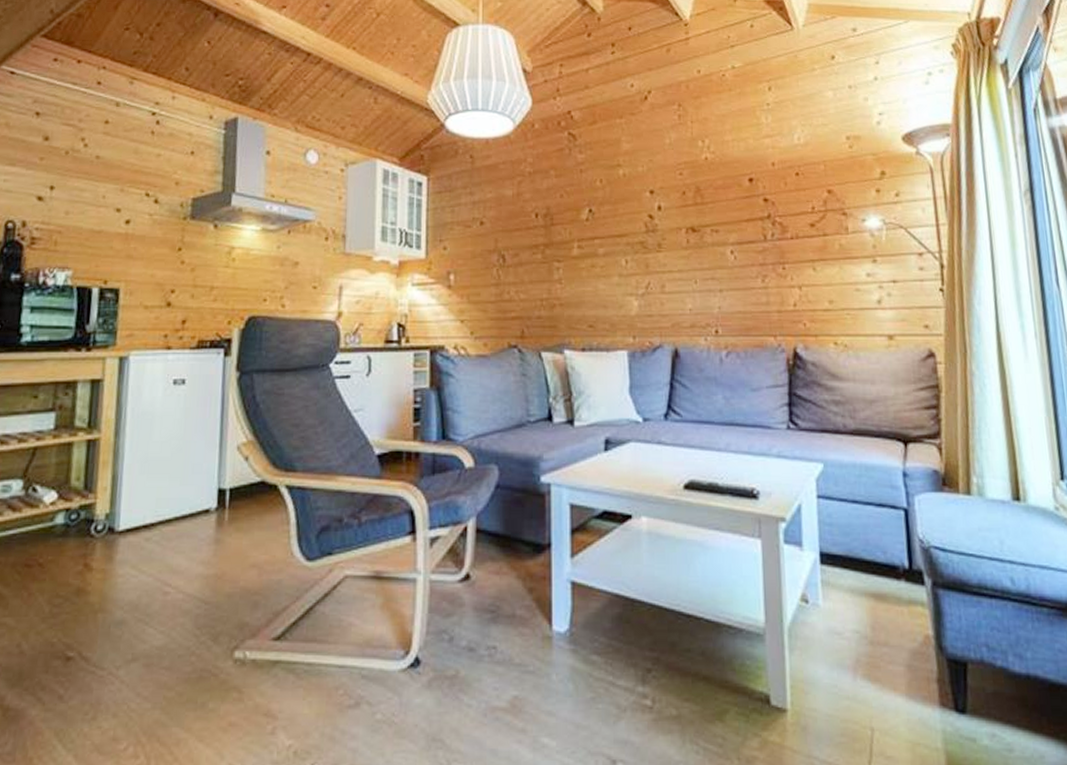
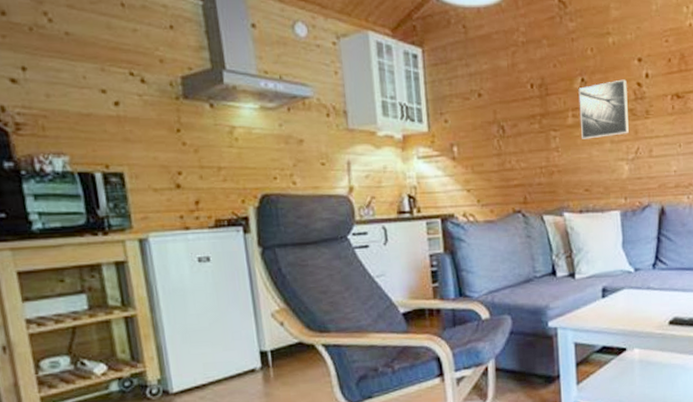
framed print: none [585,211,639,272] -> present [578,79,629,139]

